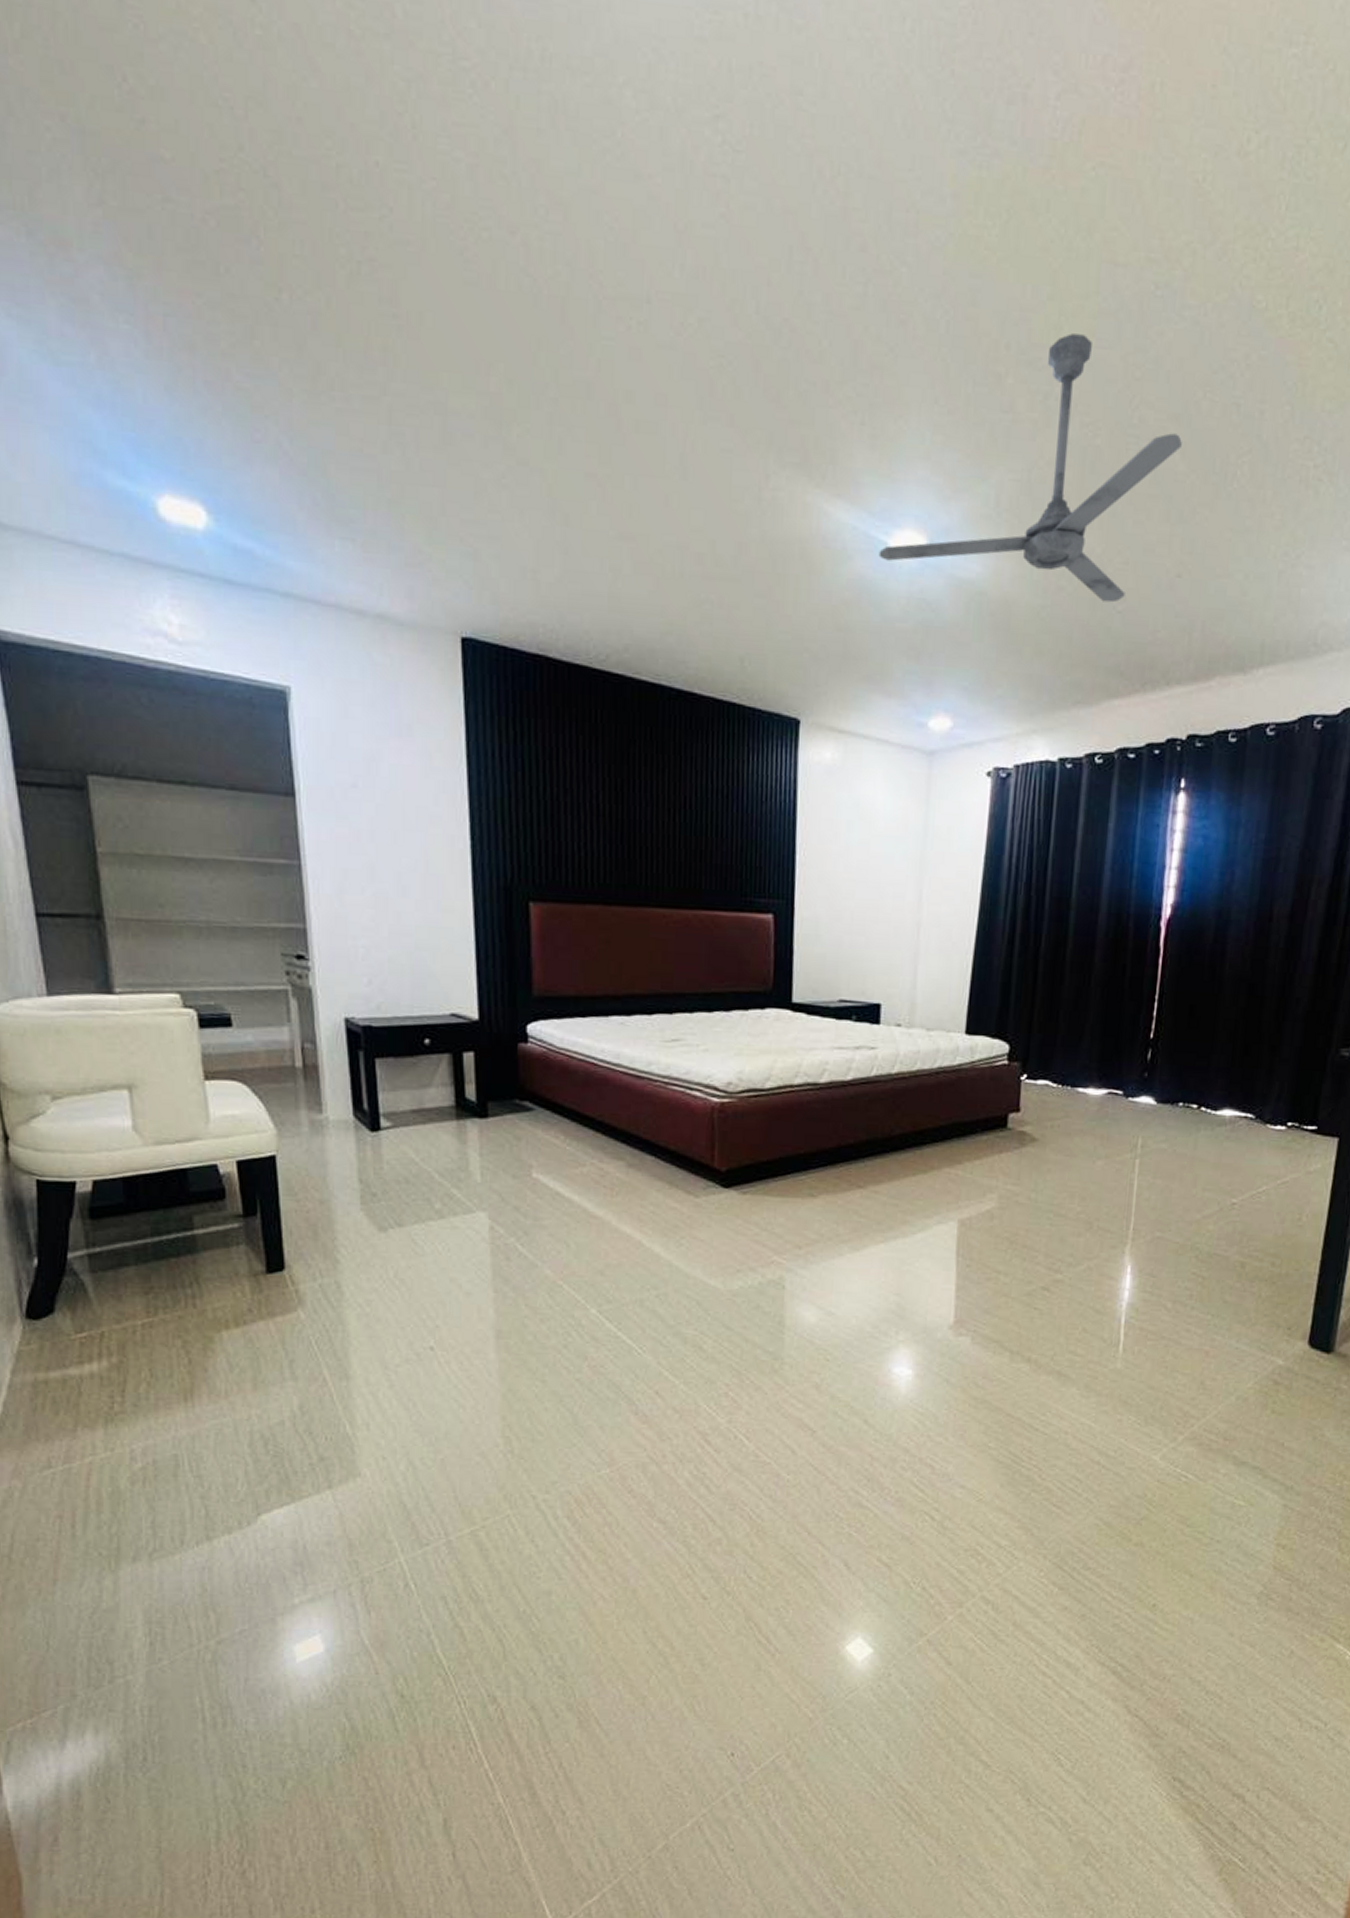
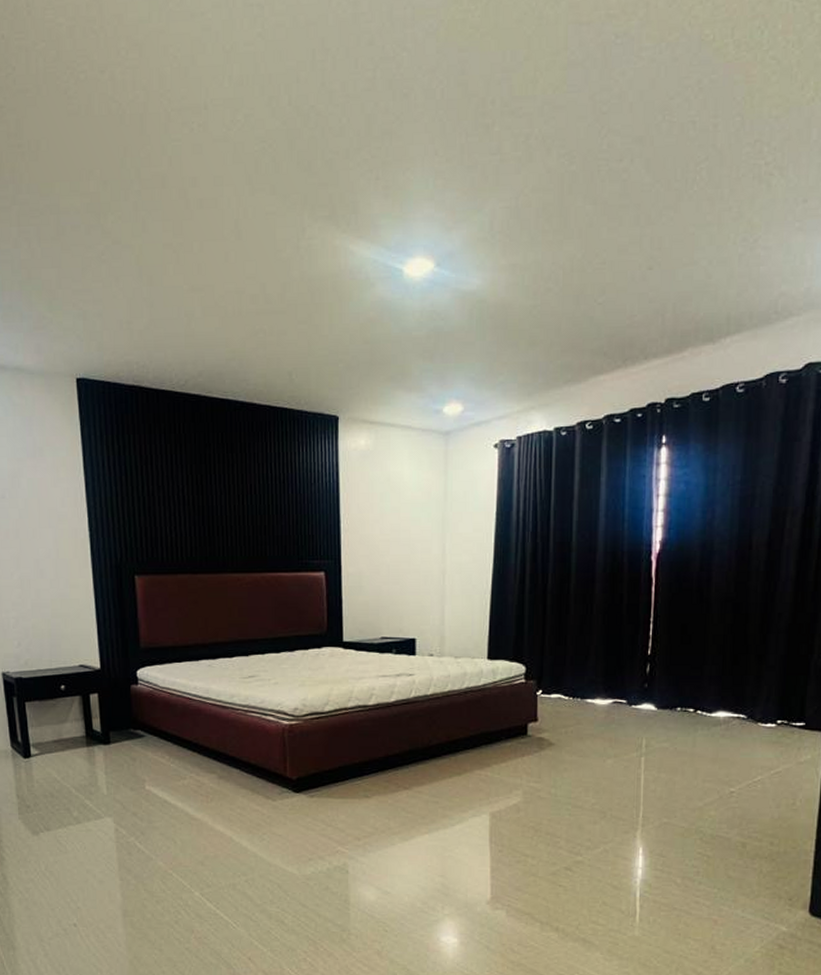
ceiling fan: present [878,333,1182,603] -> none [395,84,646,297]

